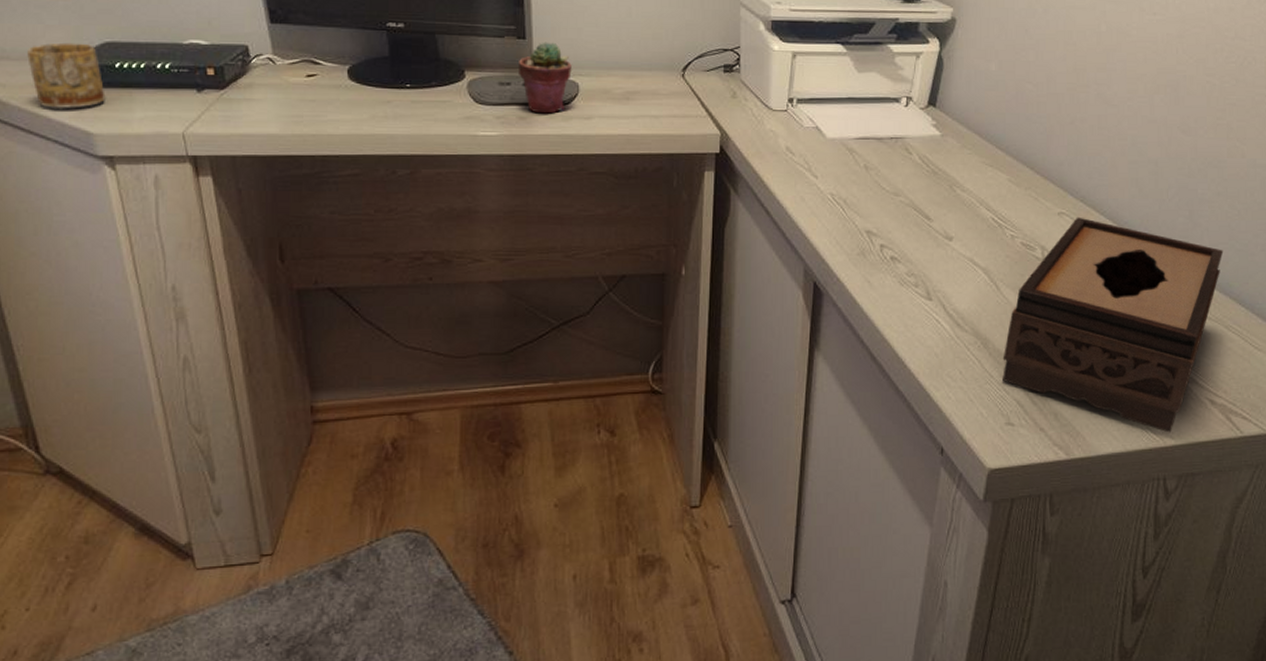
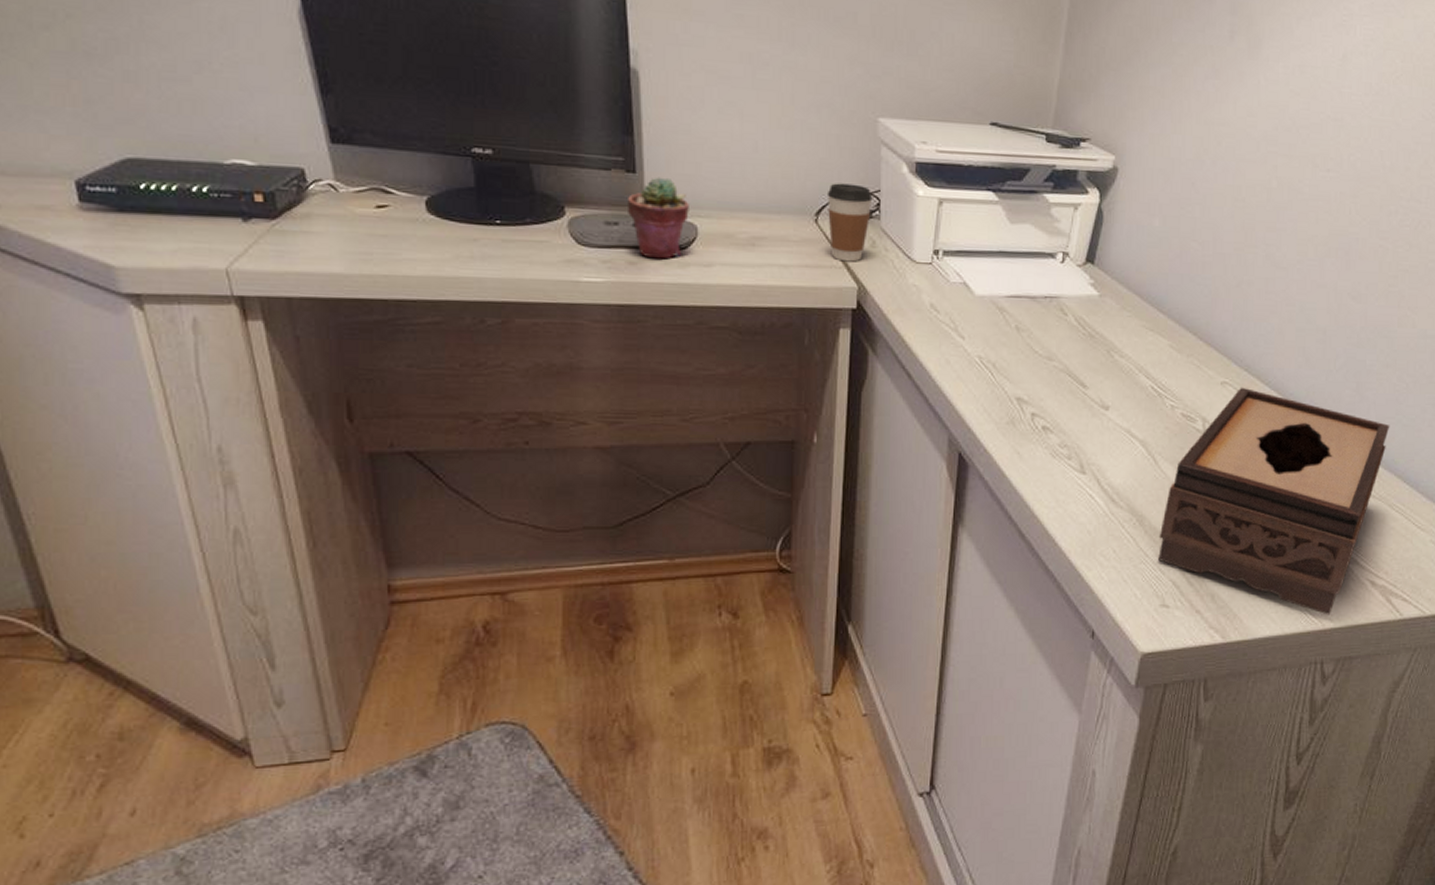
mug: present [27,42,106,108] -> none [28,157,129,236]
coffee cup: none [692,41,733,111] -> present [826,183,873,262]

